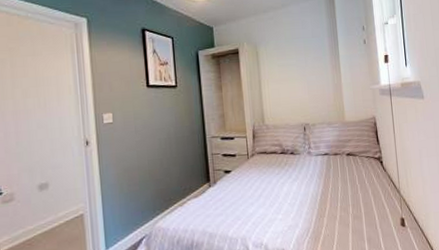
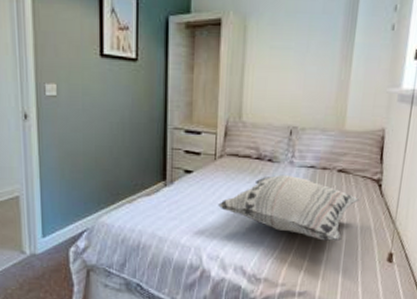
decorative pillow: none [256,163,368,216] -> present [218,174,360,241]

